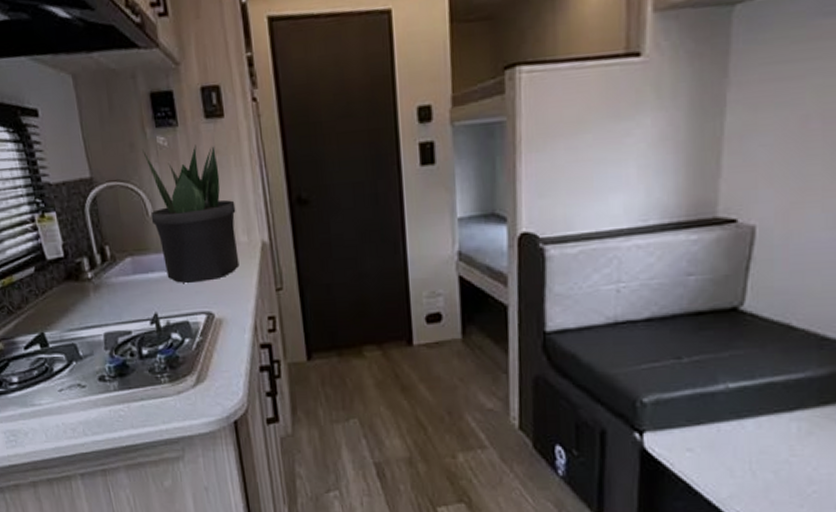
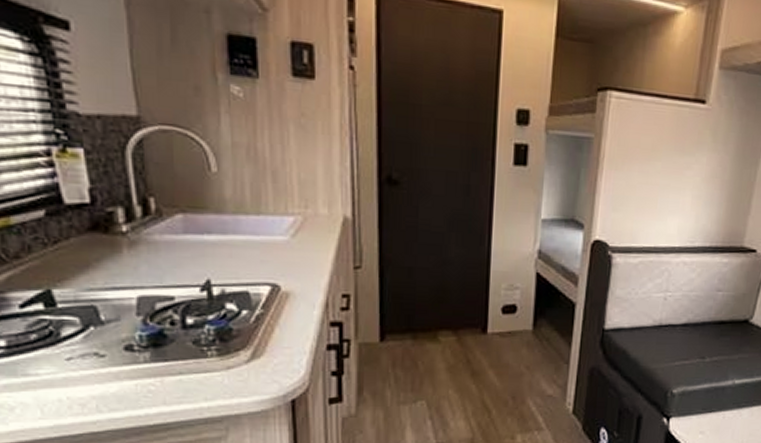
planter: present [142,145,240,283] -> none [210,95,318,251]

